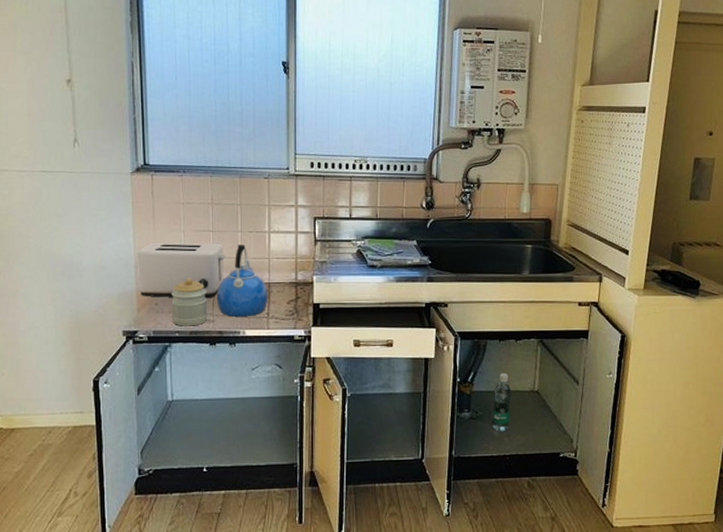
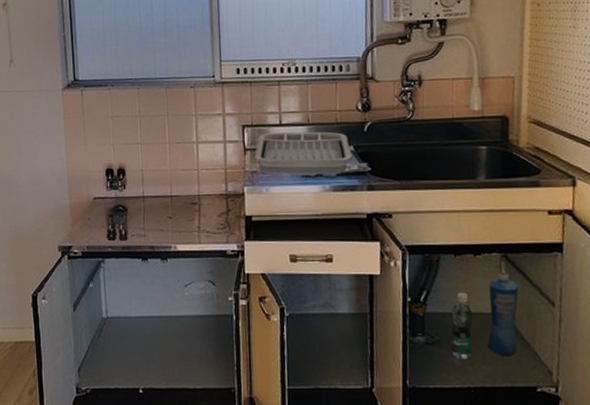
toaster: present [137,241,226,299] -> none [69,155,155,213]
jar: present [171,277,208,327] -> none [103,191,139,241]
kettle: present [216,245,269,317] -> none [147,156,199,231]
dish rack: none [325,225,415,270] -> present [254,131,352,179]
squeeze bottle: none [522,354,551,427] -> present [487,270,519,355]

